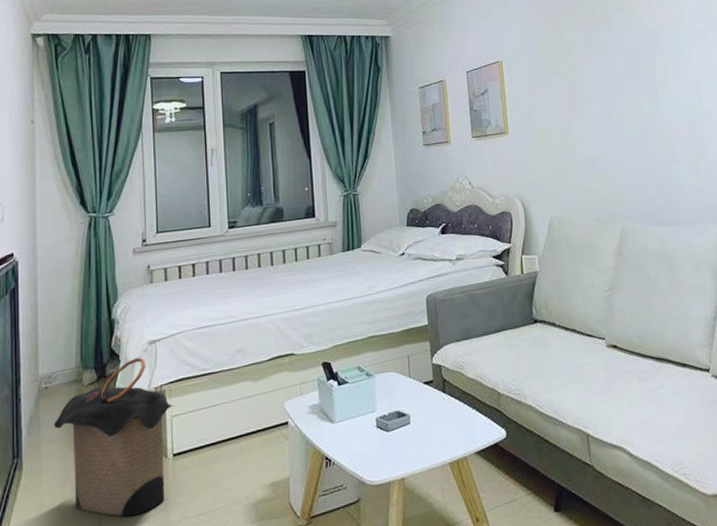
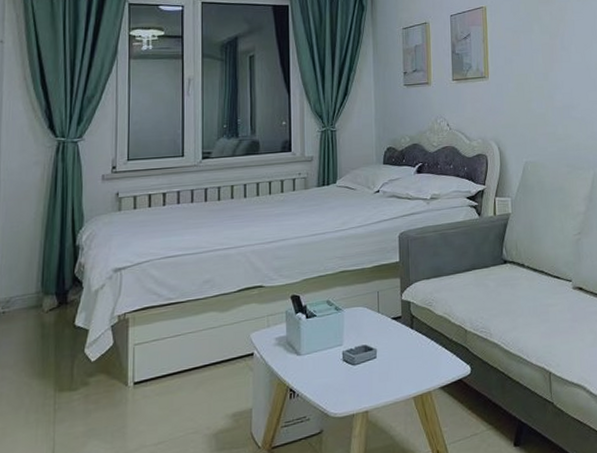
laundry hamper: present [53,357,174,517] -> none [9,284,137,445]

